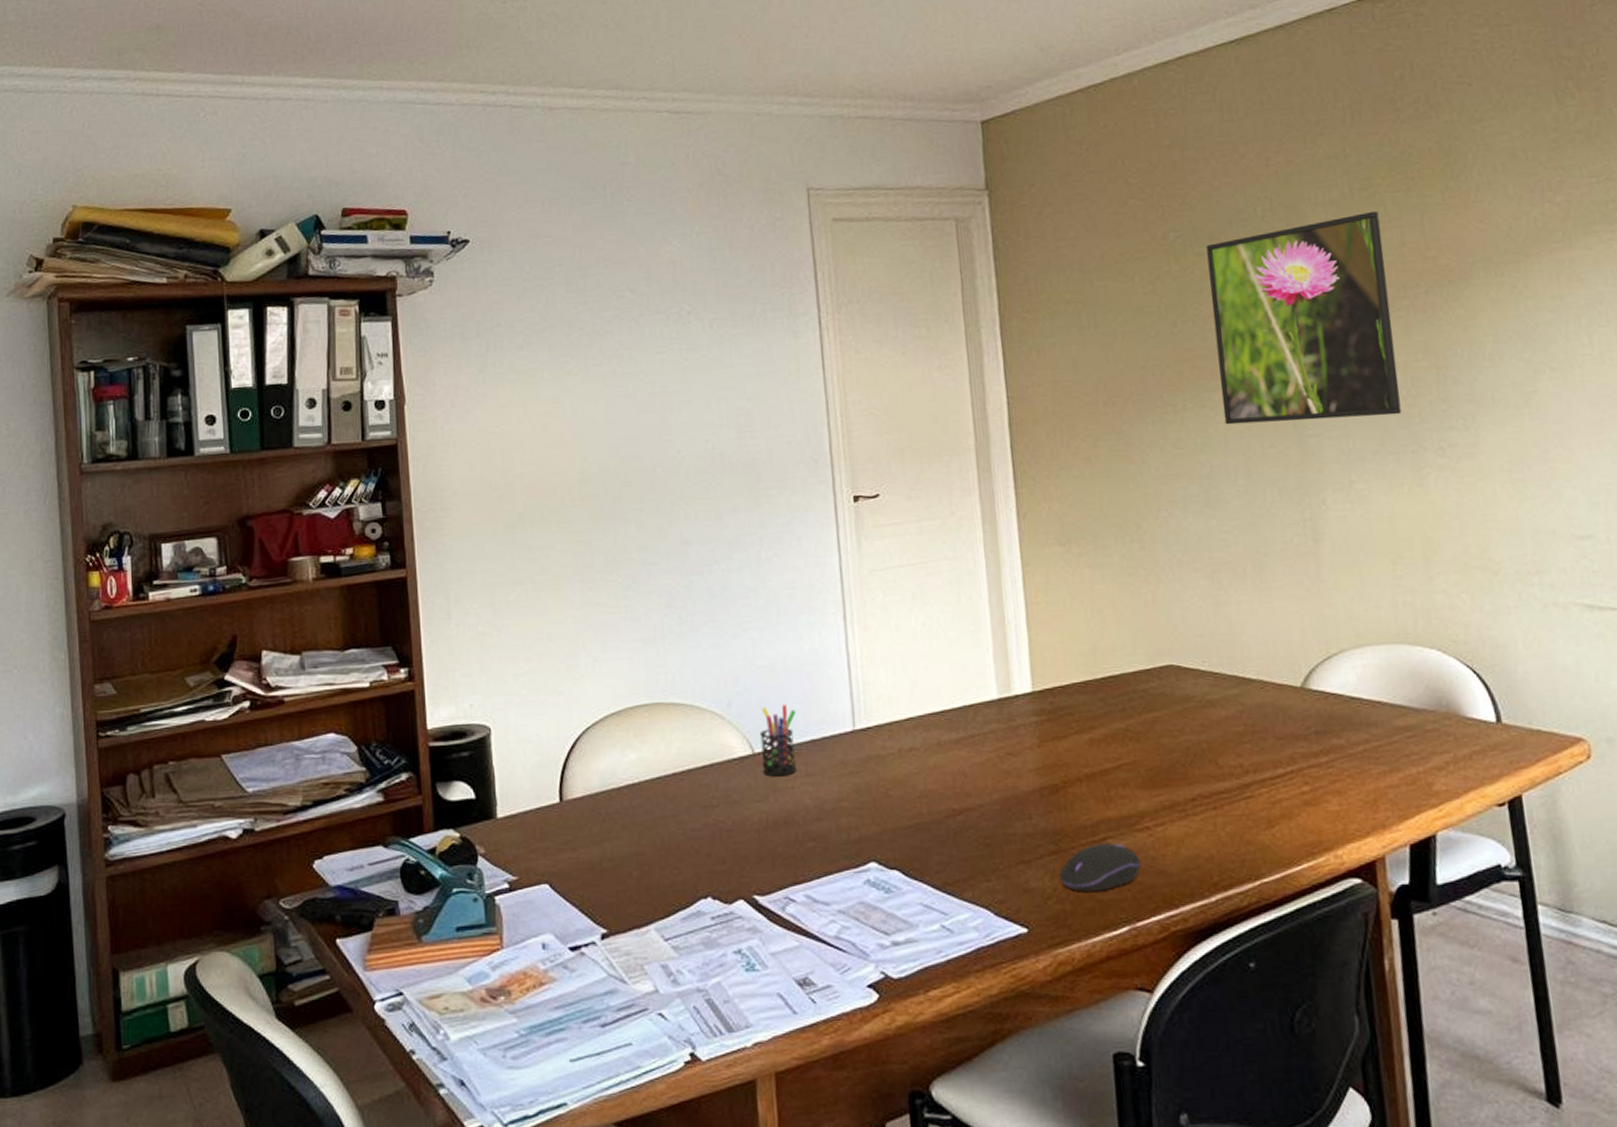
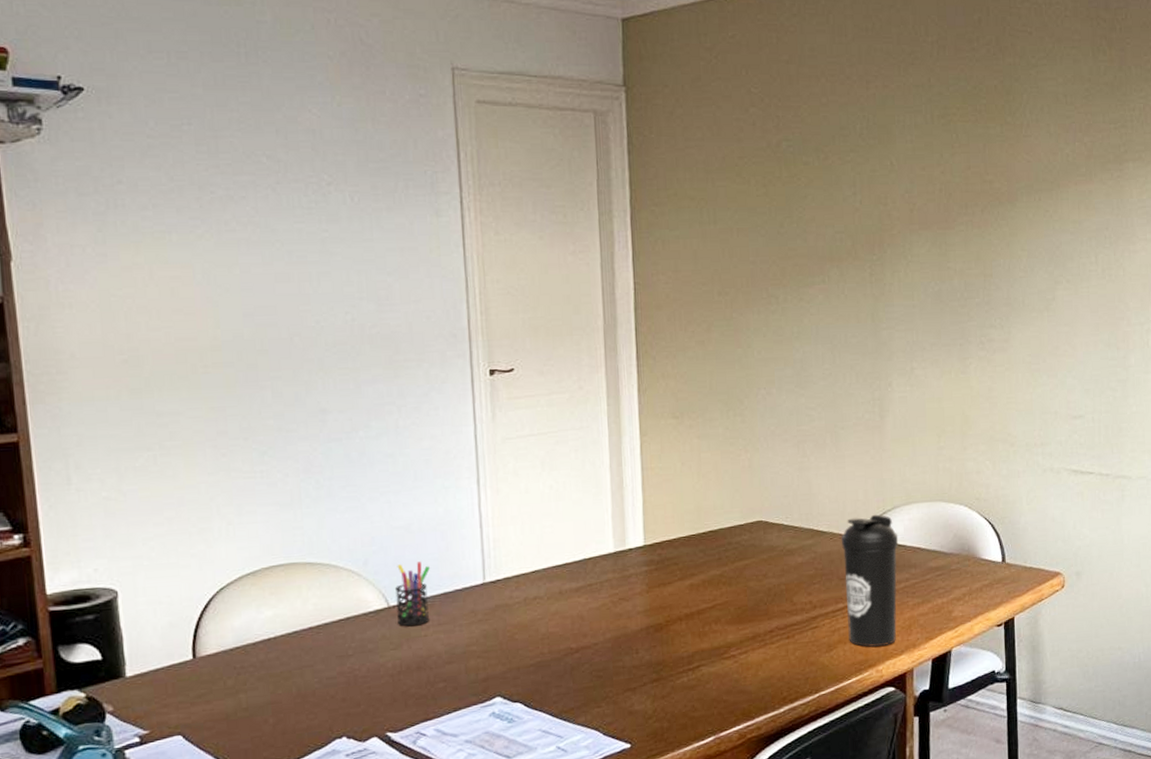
computer mouse: present [1059,843,1141,892] -> none [659,670,726,711]
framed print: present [1206,211,1401,425] -> none [812,137,955,316]
water bottle: none [1275,658,1359,825] -> present [842,514,899,647]

